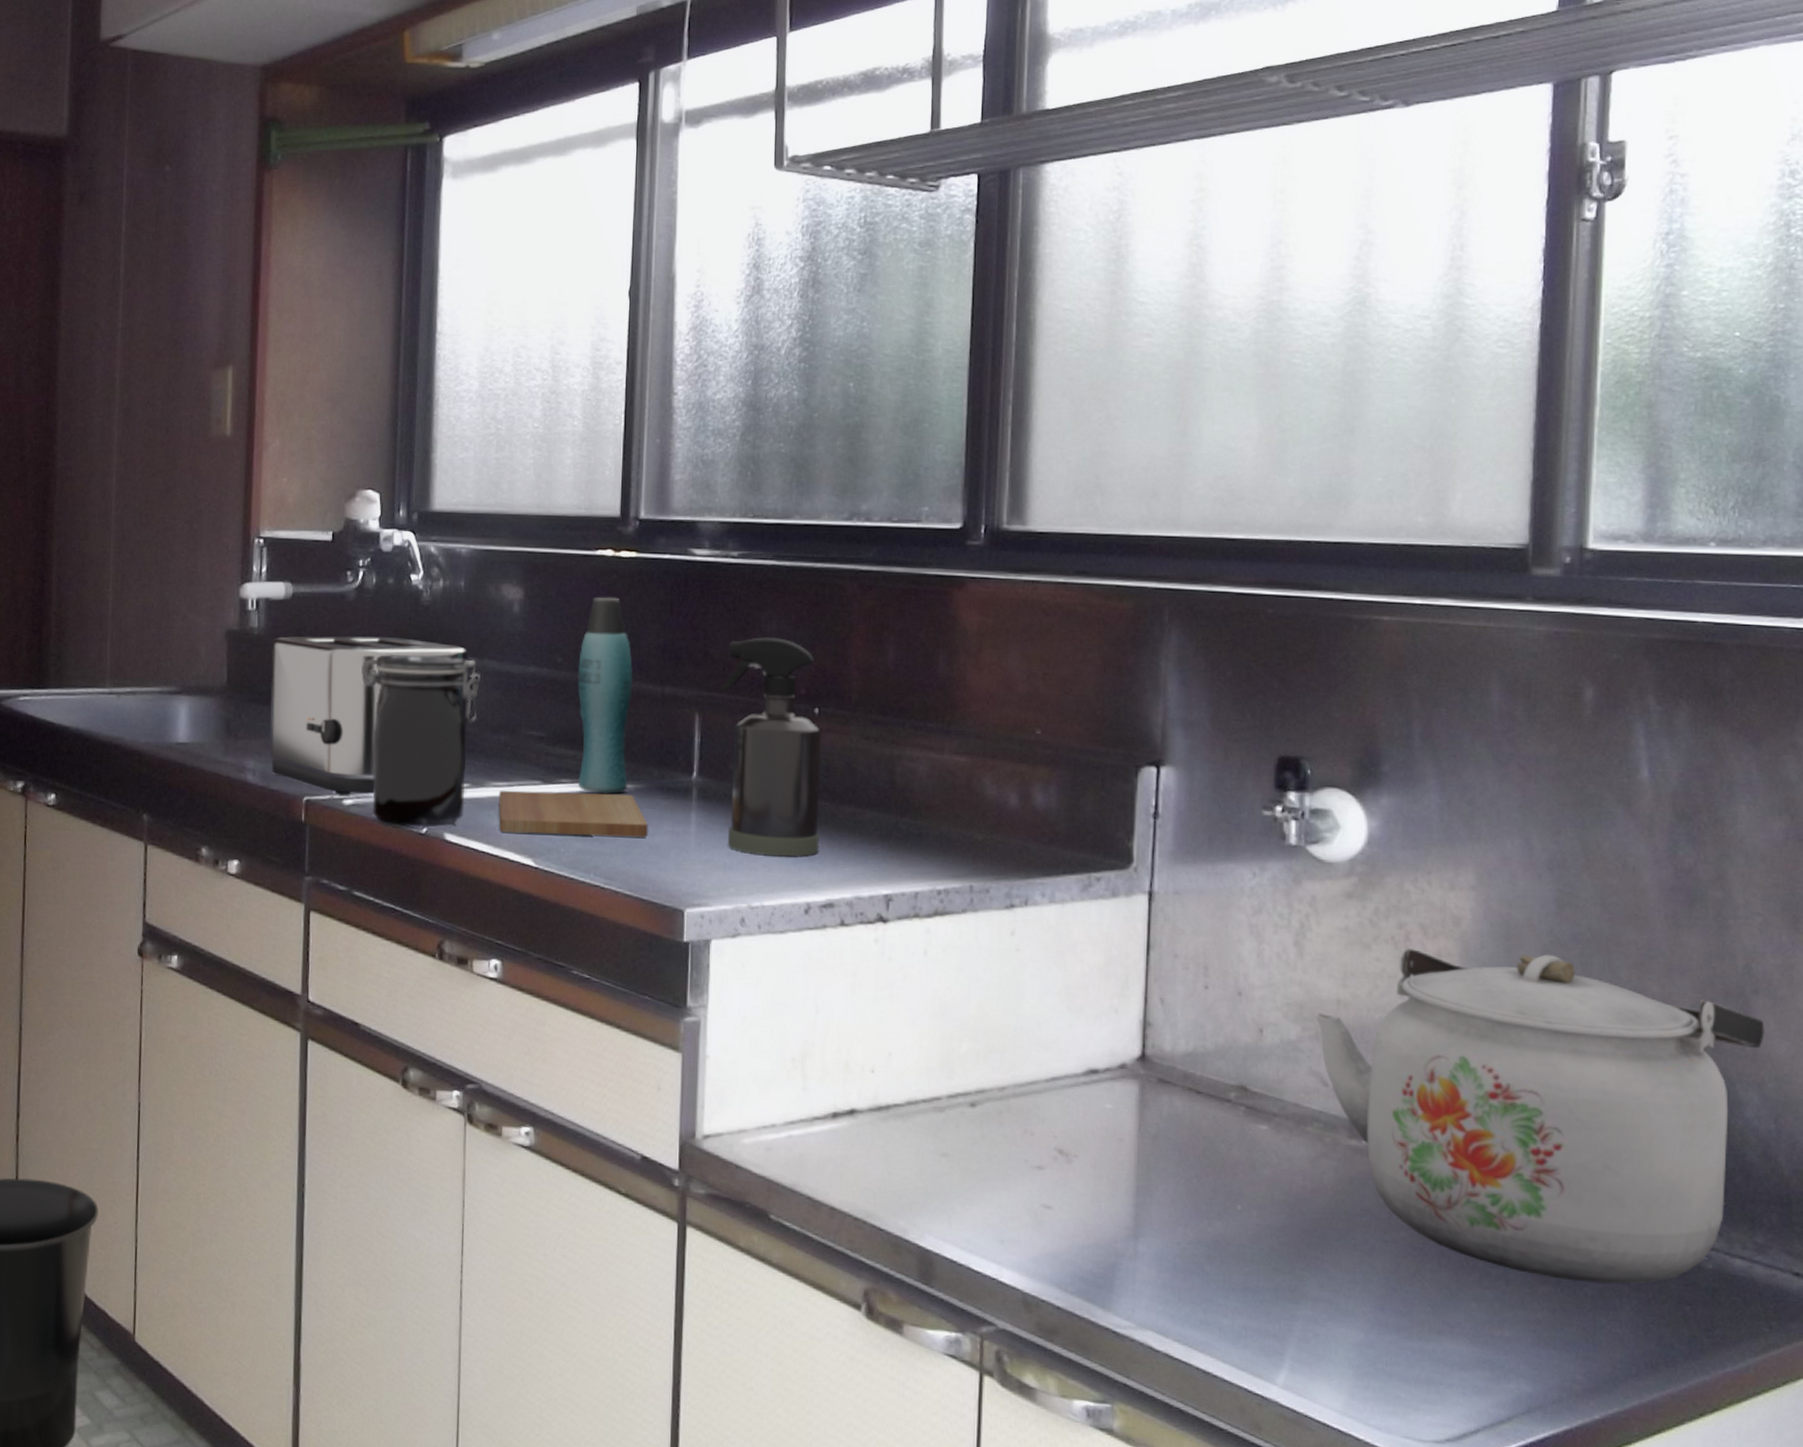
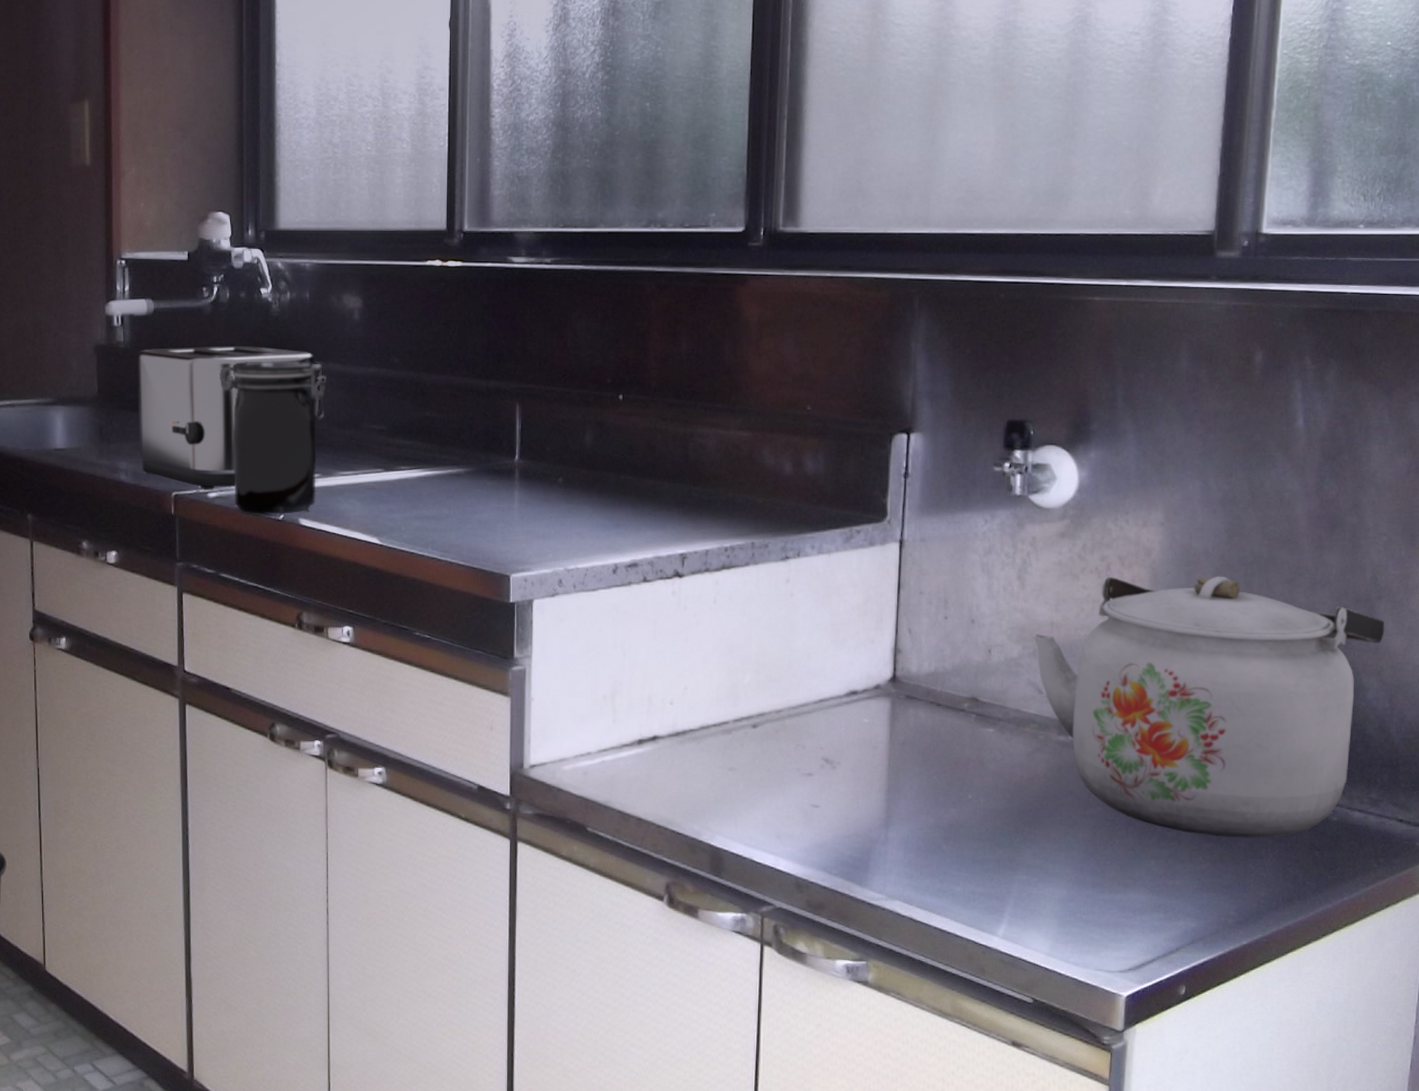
cutting board: present [498,790,648,838] -> none [346,477,477,515]
bottle: present [577,597,634,794] -> none [413,303,462,477]
spray bottle: present [719,637,822,856] -> none [537,334,626,524]

